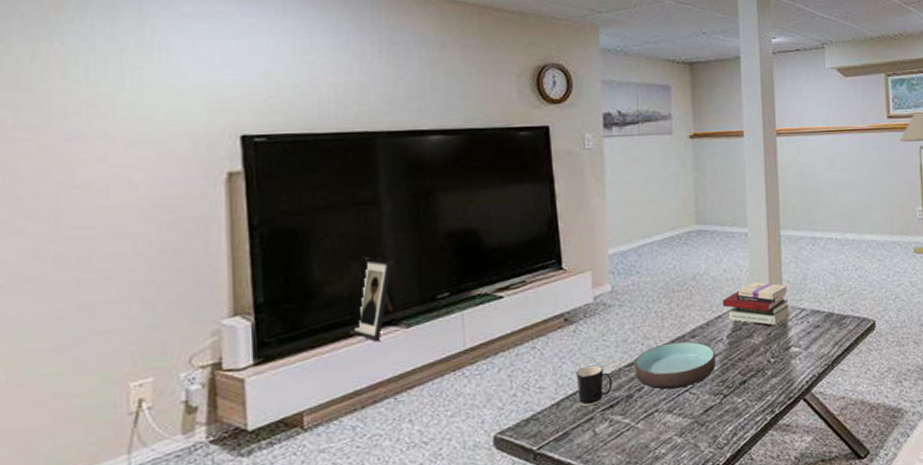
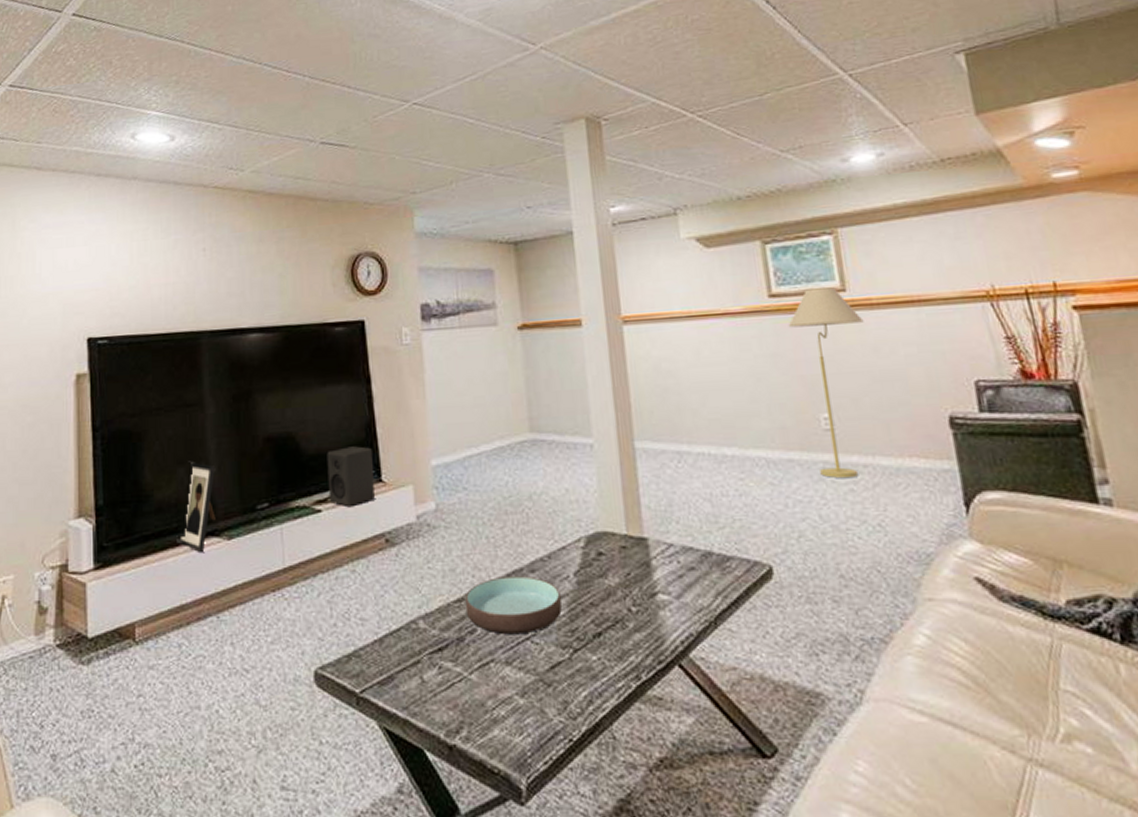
speaker: none [509,239,555,293] -> present [326,446,375,508]
mug: present [576,365,613,407] -> none [400,597,441,647]
books: present [722,282,790,327] -> none [565,506,654,565]

